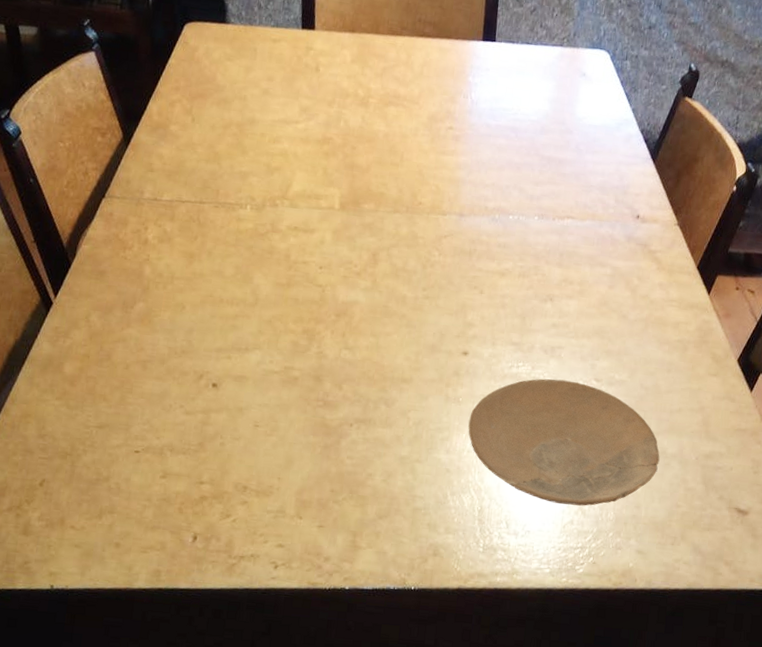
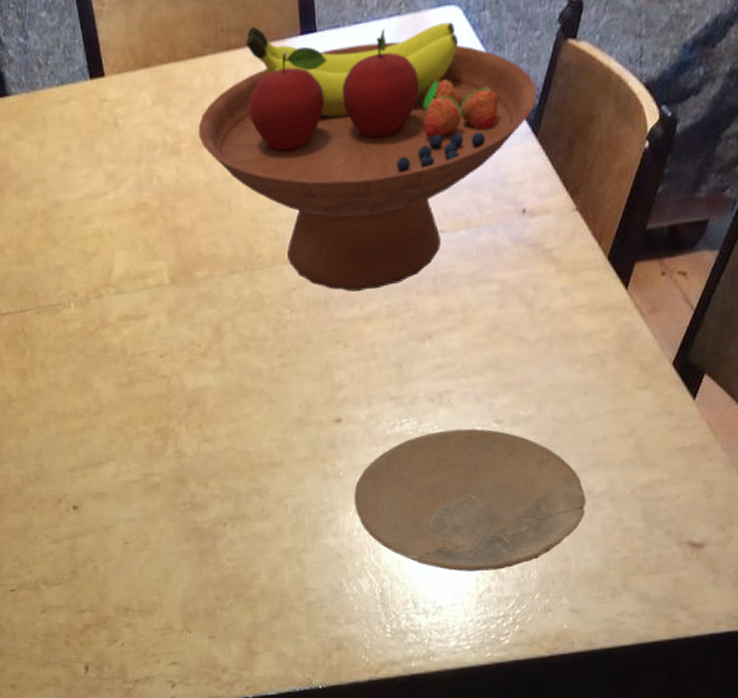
fruit bowl: none [386,24,658,251] -> present [198,22,536,292]

